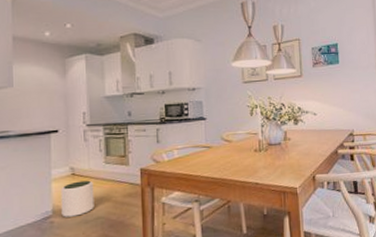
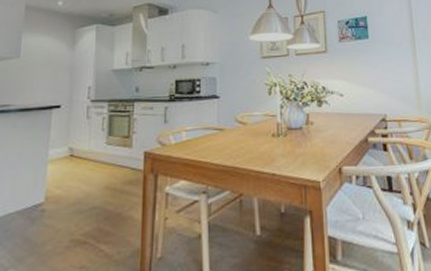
plant pot: present [61,180,94,217] -> none [54,163,92,205]

